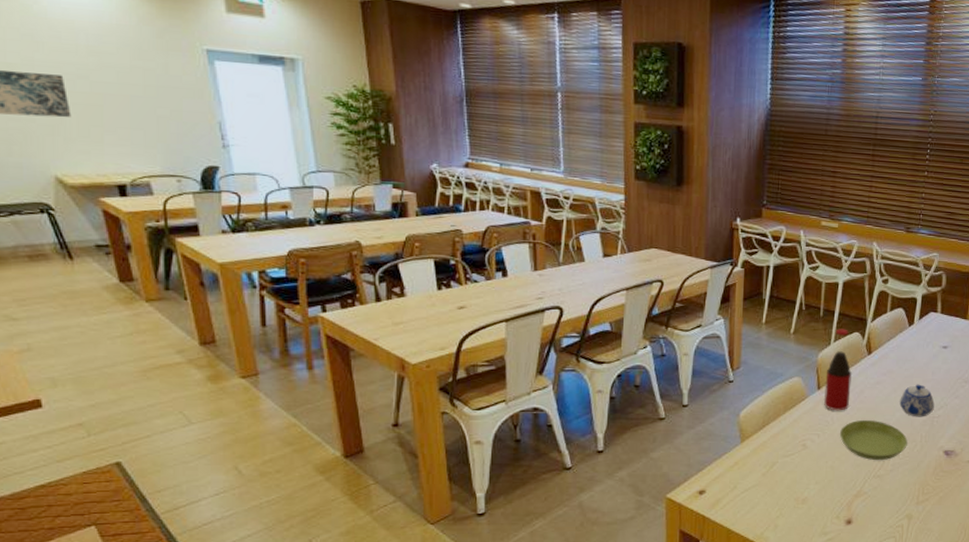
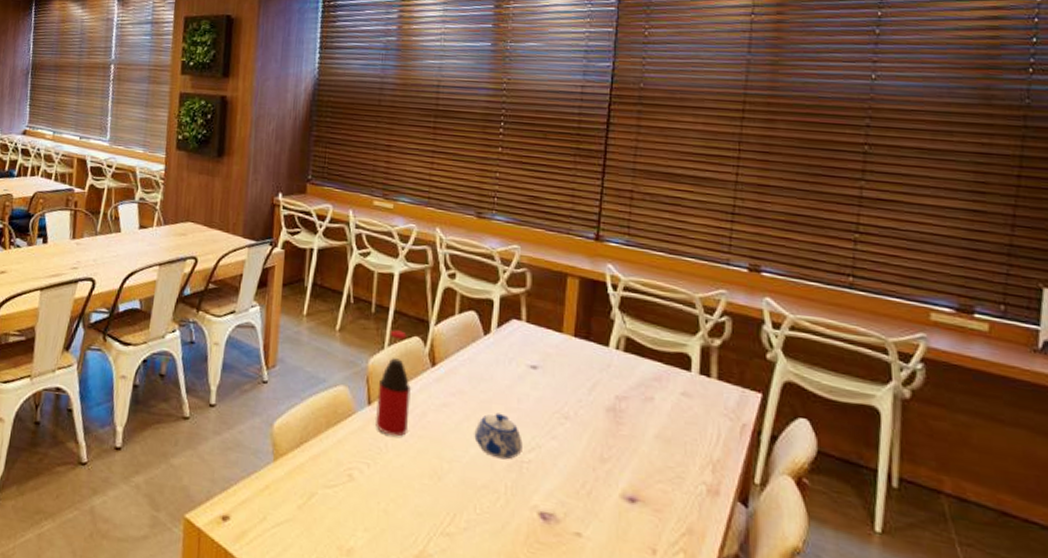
saucer: present [840,421,908,461] -> none [396,452,487,513]

